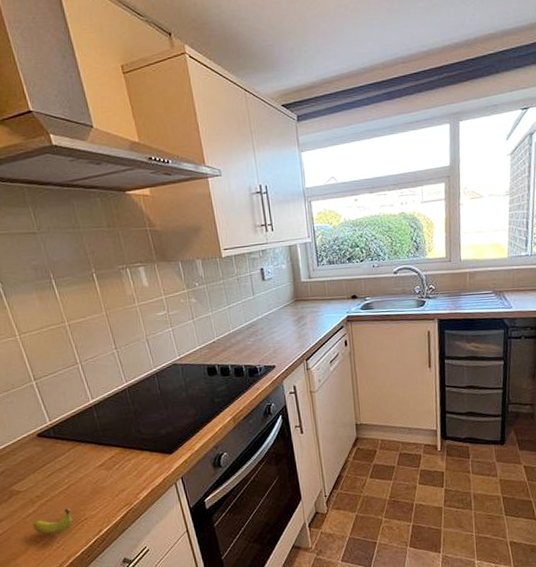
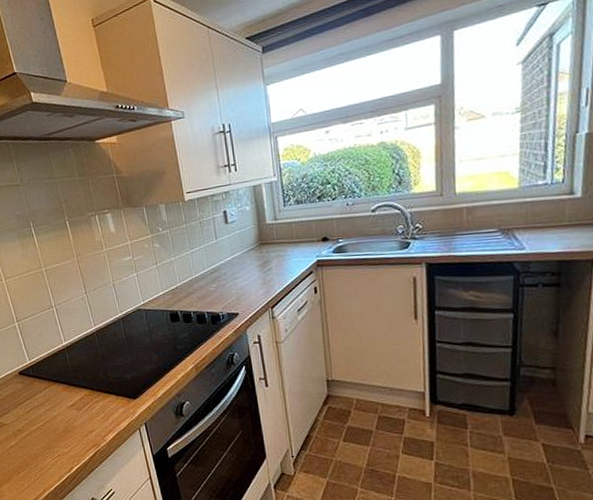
fruit: present [32,507,73,535] -> none [15,443,48,468]

